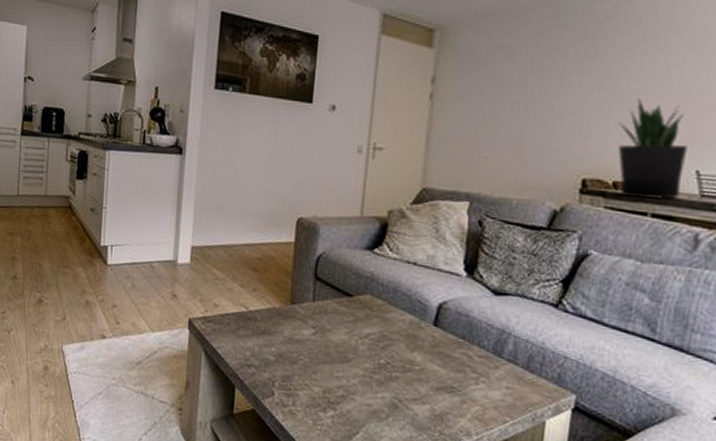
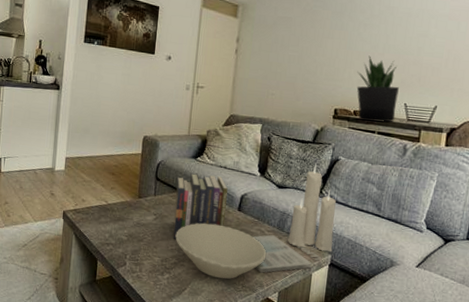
books: none [339,271,419,363] -> present [173,173,228,239]
bowl: none [342,341,477,423] -> present [175,222,267,279]
magazine: none [453,362,562,416] -> present [251,235,322,273]
candle: none [507,259,584,391] -> present [287,163,336,252]

